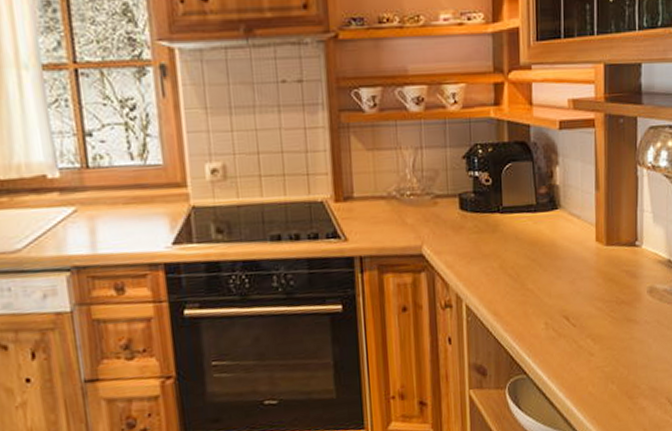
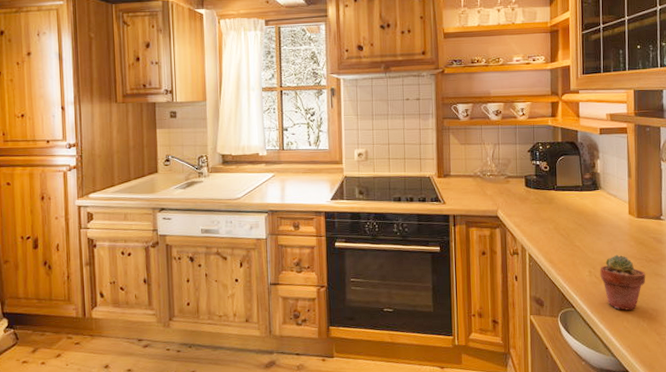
potted succulent: none [559,297,616,371] -> present [600,254,646,310]

